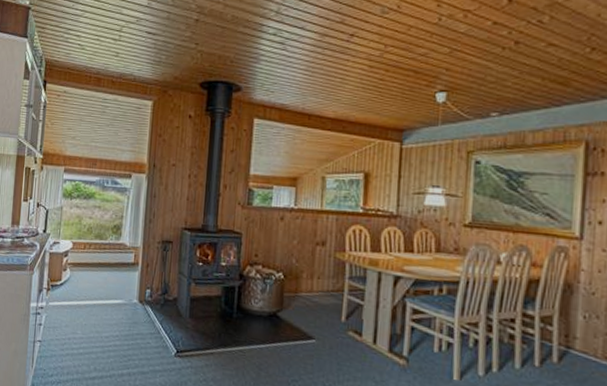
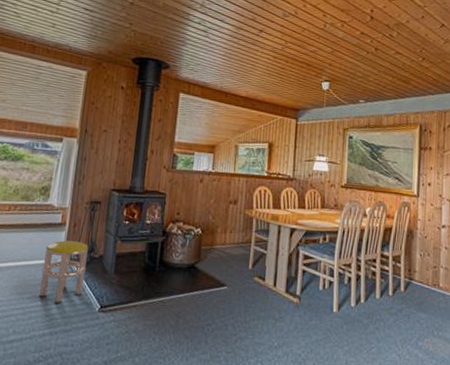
stool: none [116,280,162,346] -> present [39,240,88,305]

